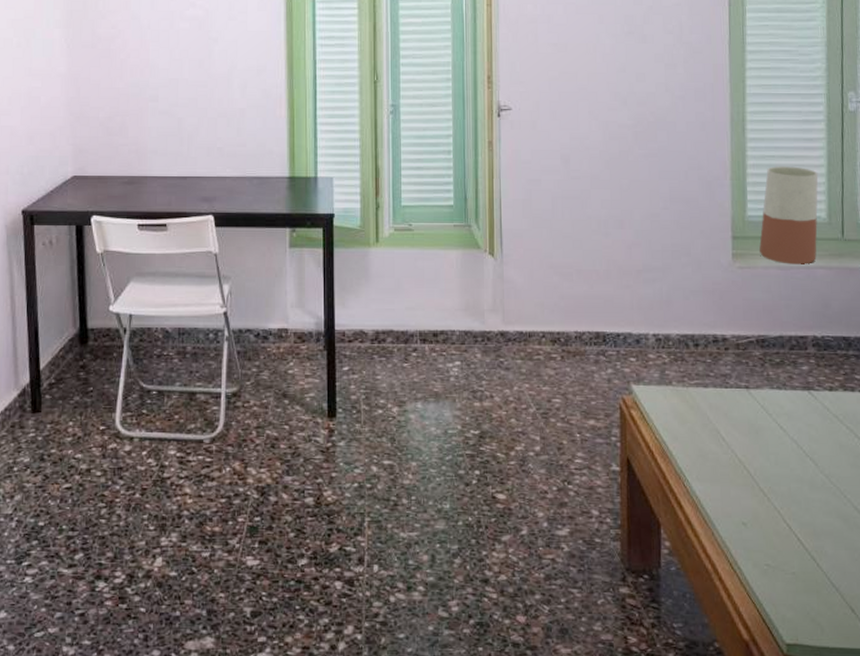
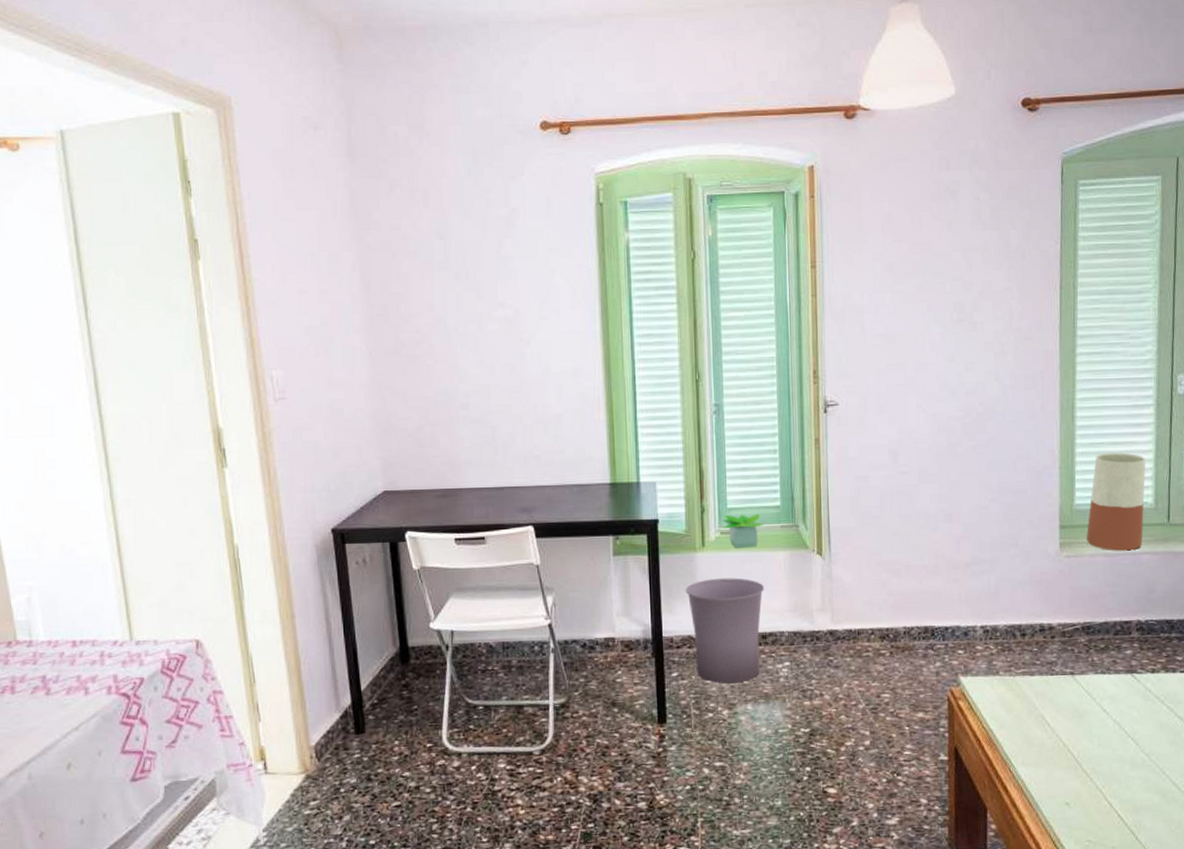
waste bin: none [359,274,437,380] -> present [685,578,765,684]
potted plant: none [397,212,437,246] -> present [723,513,764,548]

